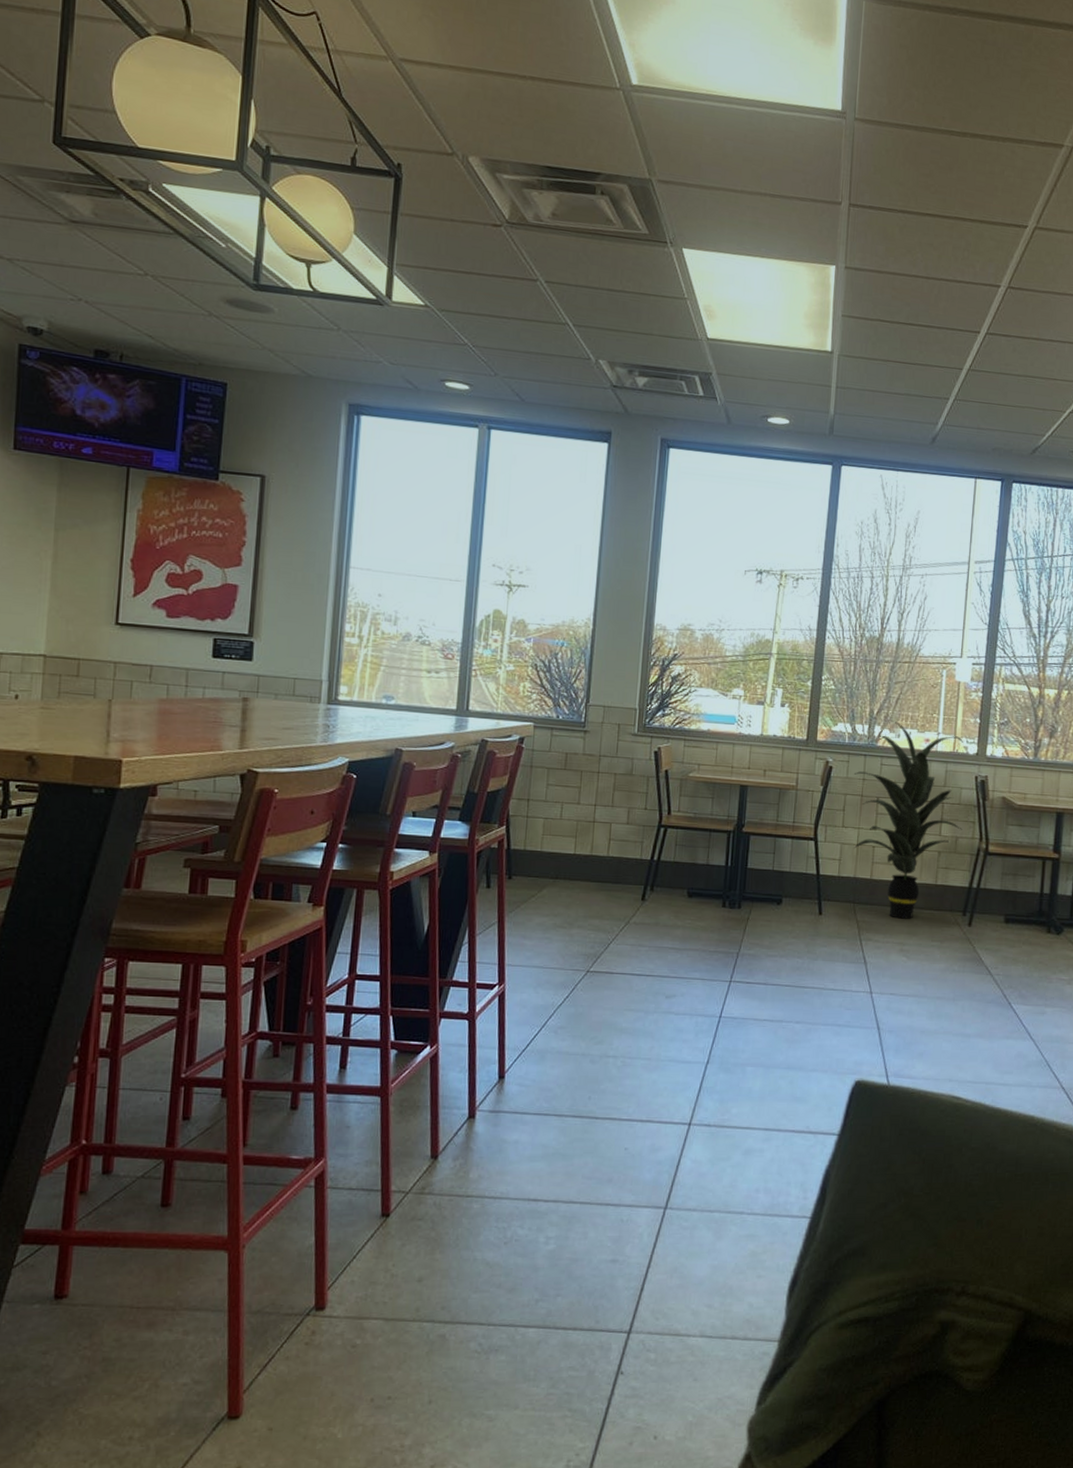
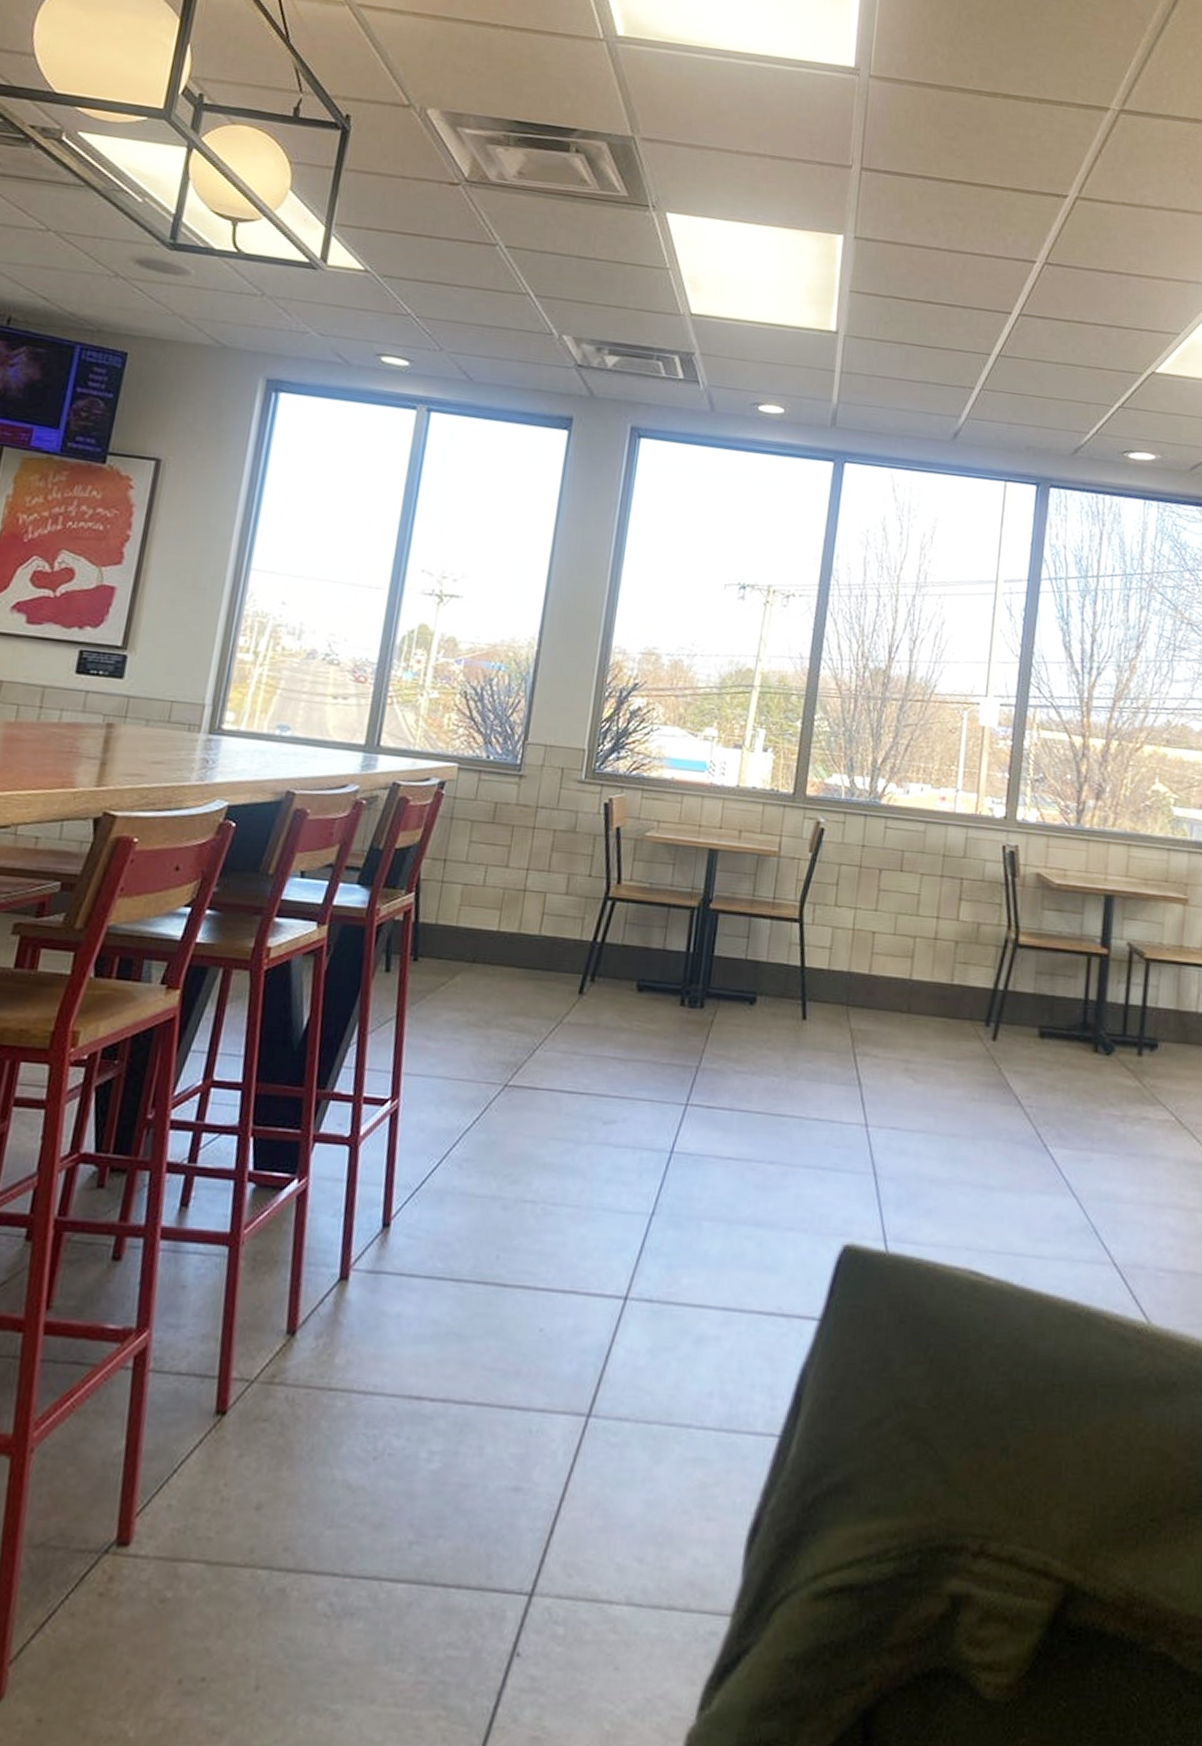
indoor plant: present [853,721,964,919] -> none [847,773,989,1029]

